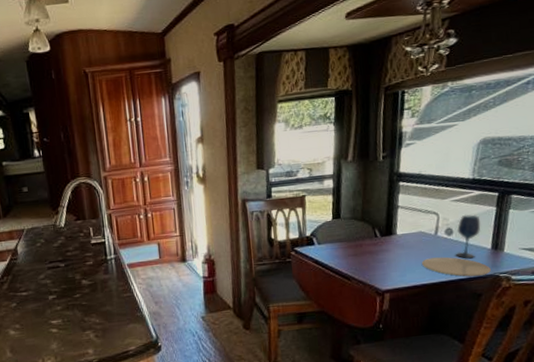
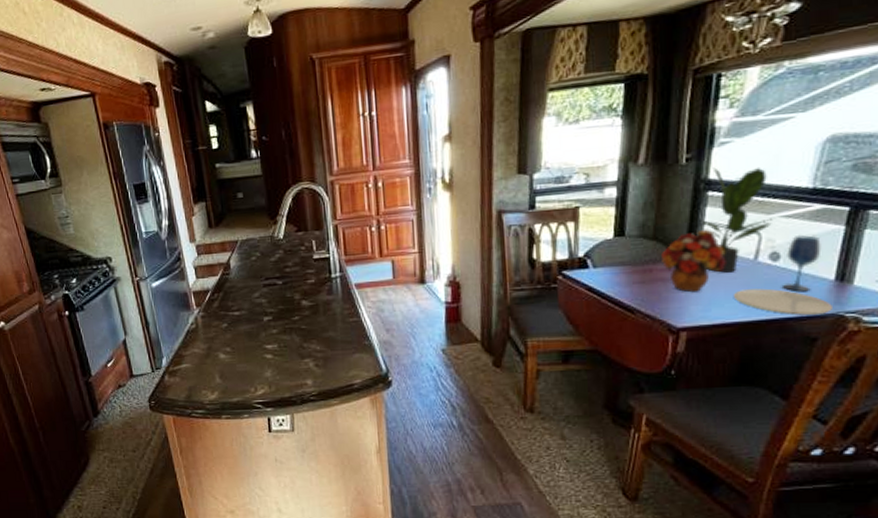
flower arrangement: none [367,211,415,261] -> present [660,229,726,292]
potted plant: none [396,162,449,246] -> present [701,166,777,273]

